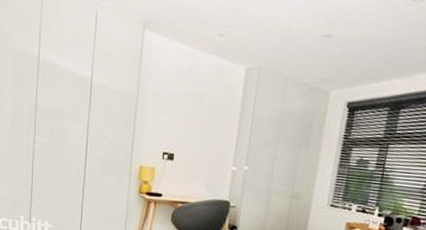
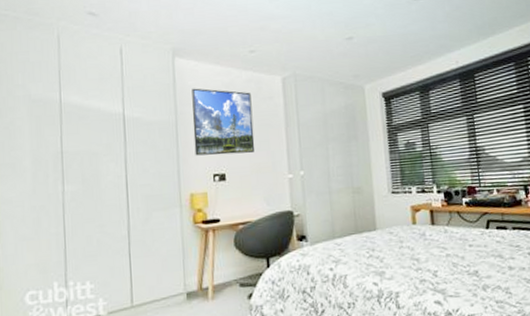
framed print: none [149,64,212,139] -> present [191,88,255,156]

